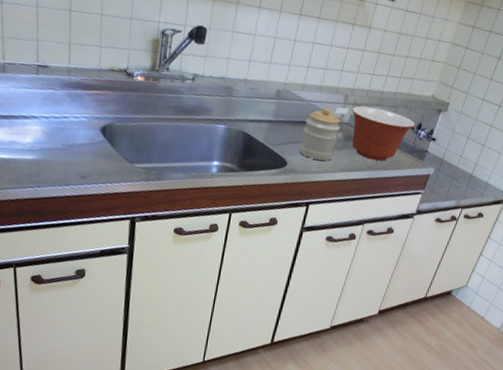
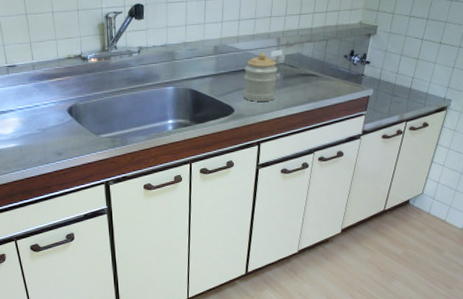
mixing bowl: present [351,106,416,161] -> none [285,44,348,93]

